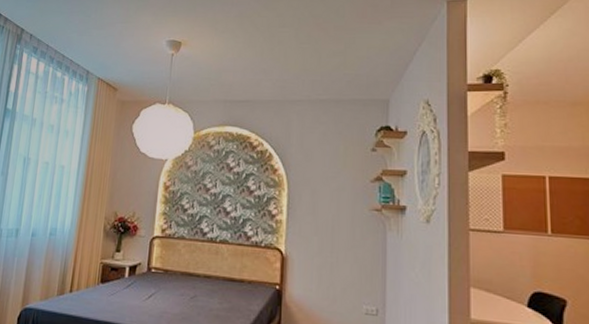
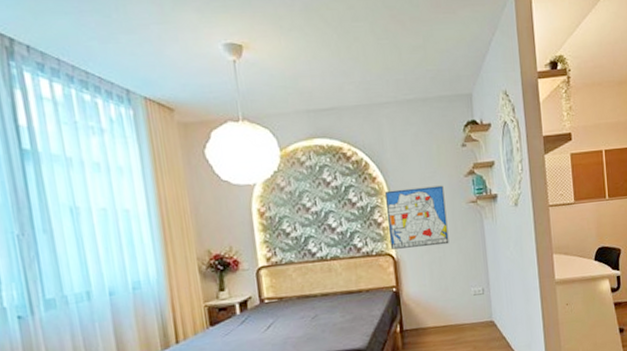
wall art: none [280,184,346,251] -> present [384,185,449,250]

